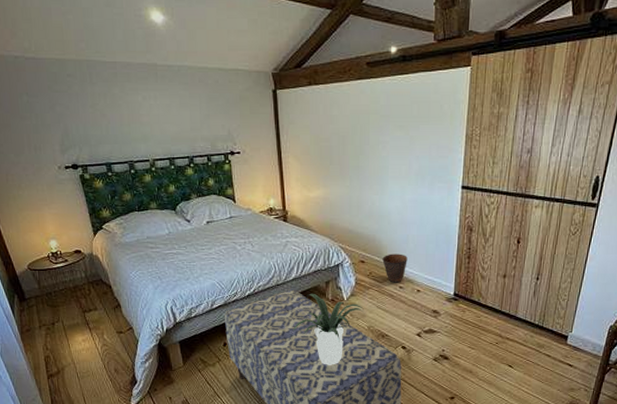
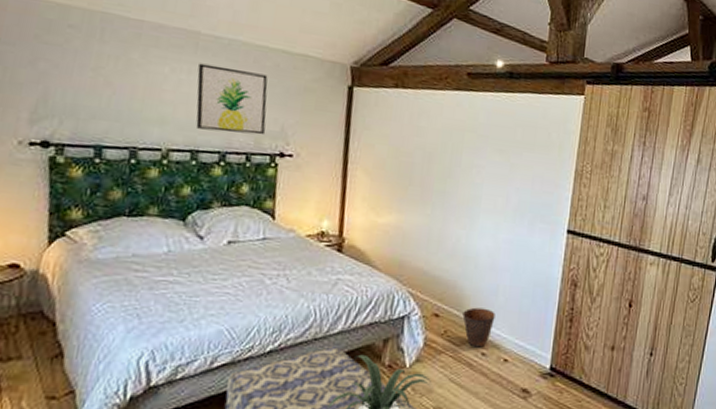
wall art: none [161,89,218,141] -> present [196,63,268,135]

